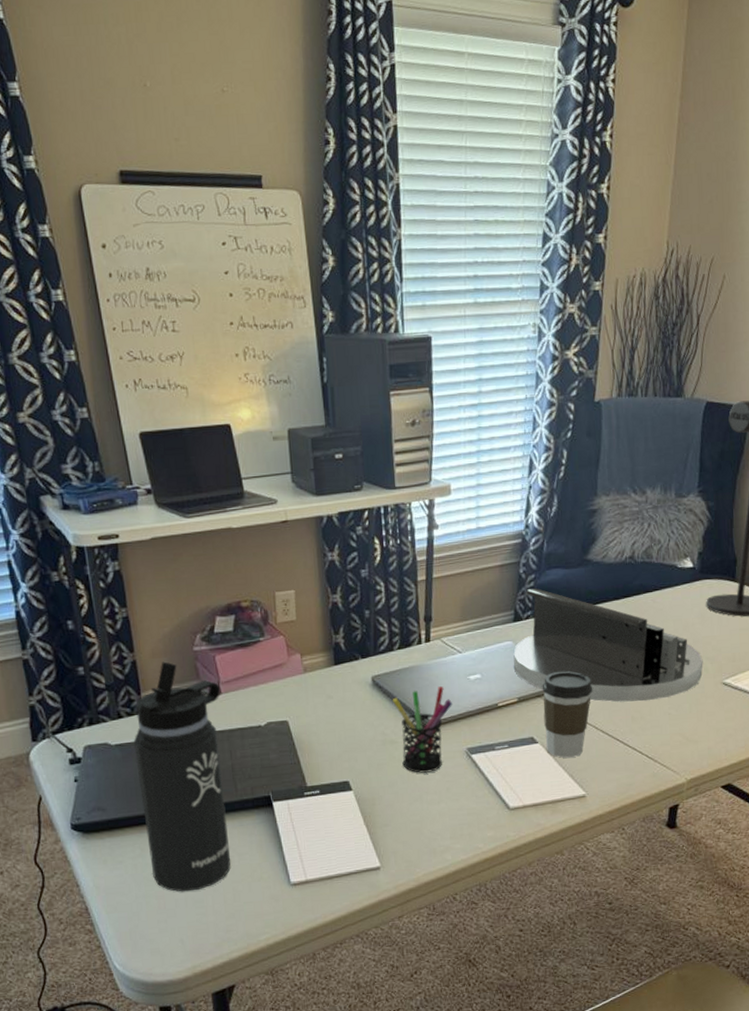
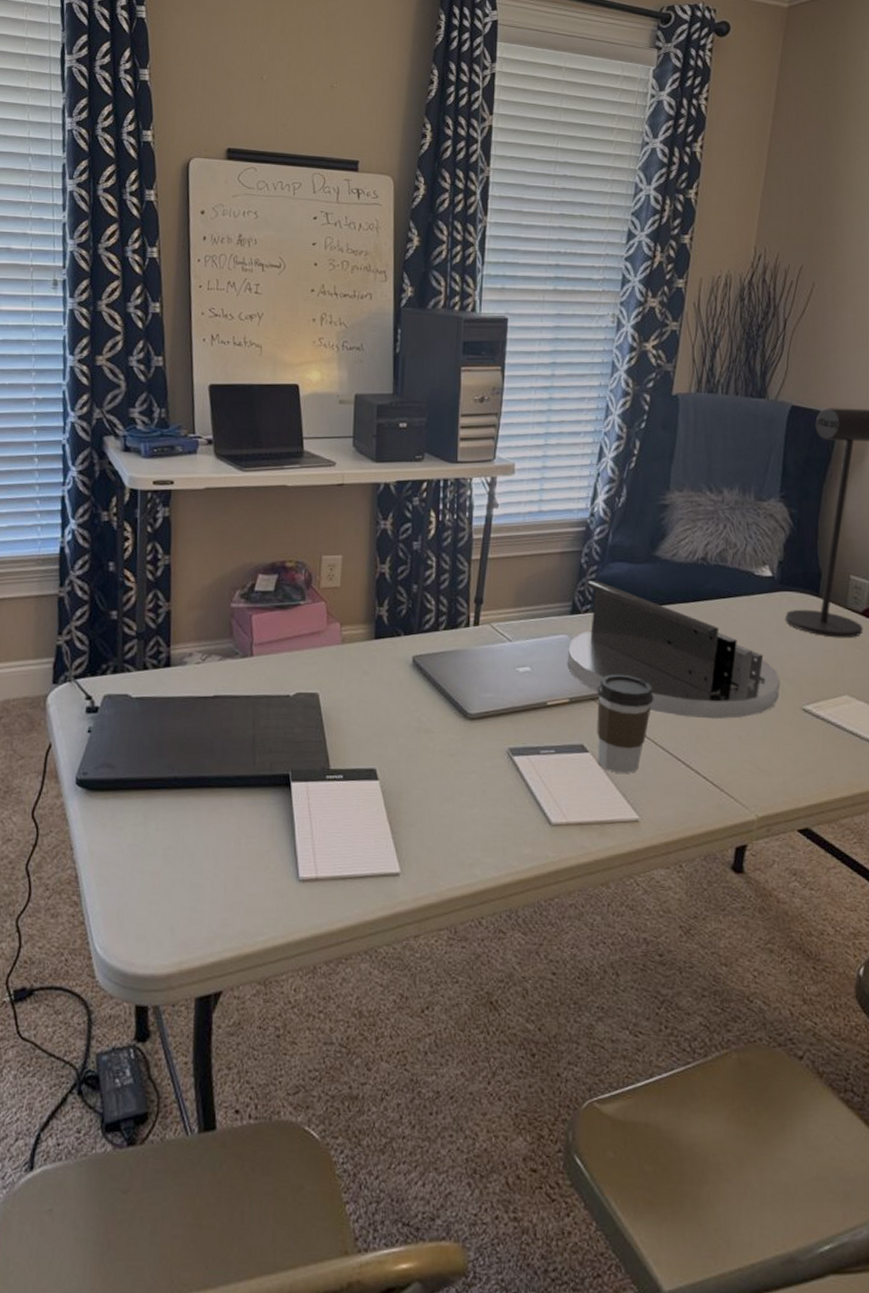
thermos bottle: present [133,661,231,892] -> none [152,615,253,873]
pen holder: present [393,686,453,773] -> none [433,675,498,771]

